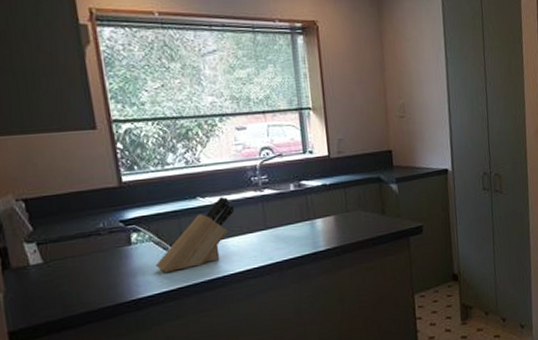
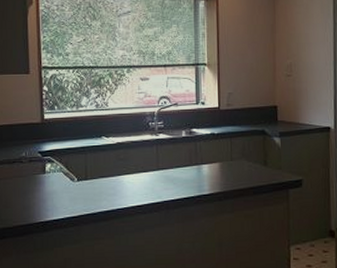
knife block: present [155,196,235,272] -> none [62,137,133,200]

